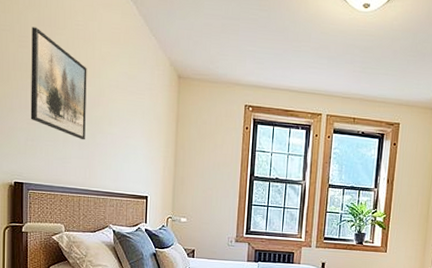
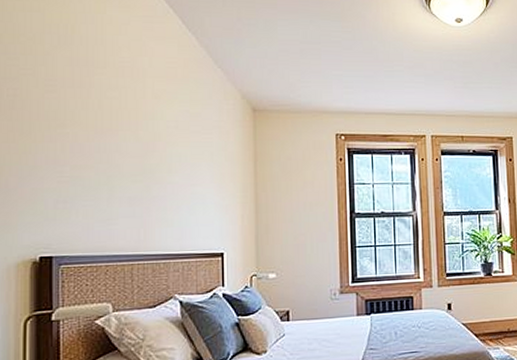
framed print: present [30,27,87,141] -> none [61,68,137,195]

